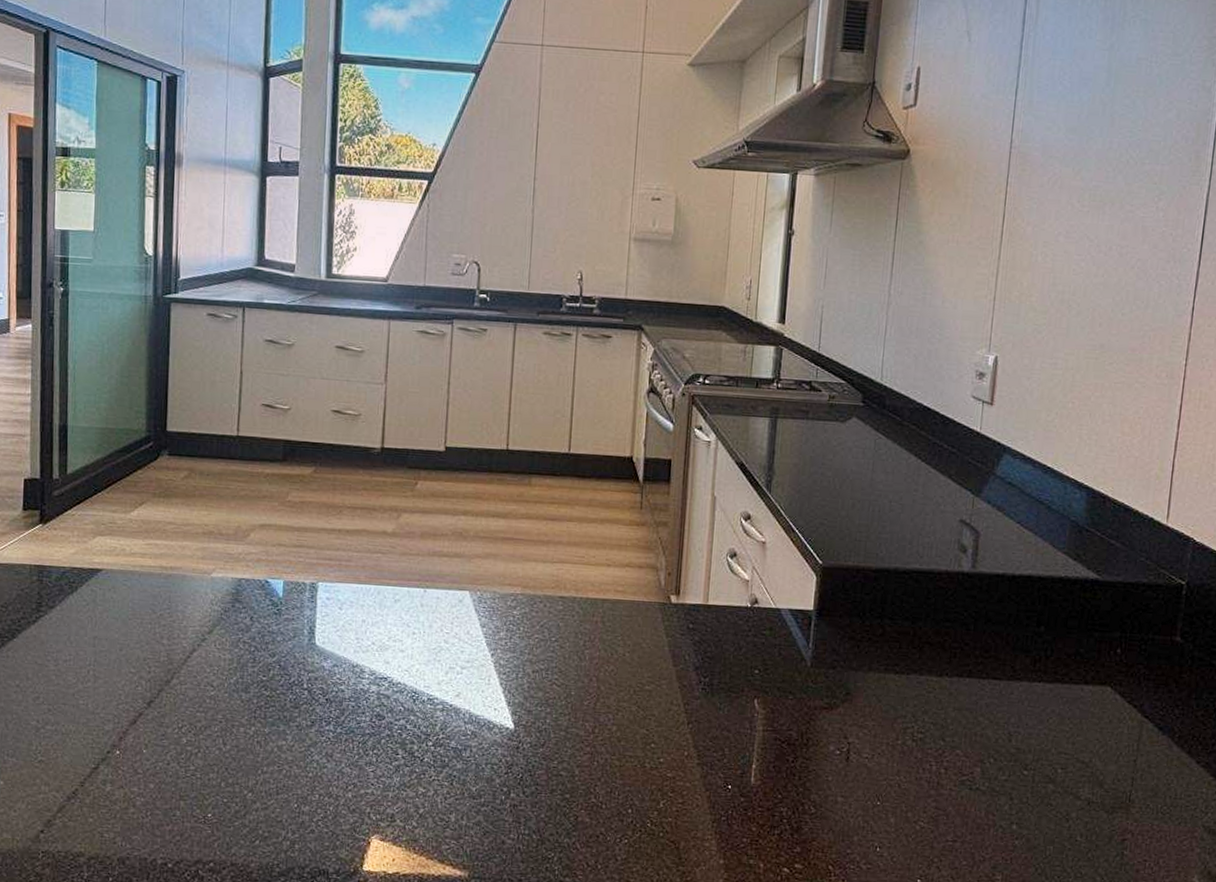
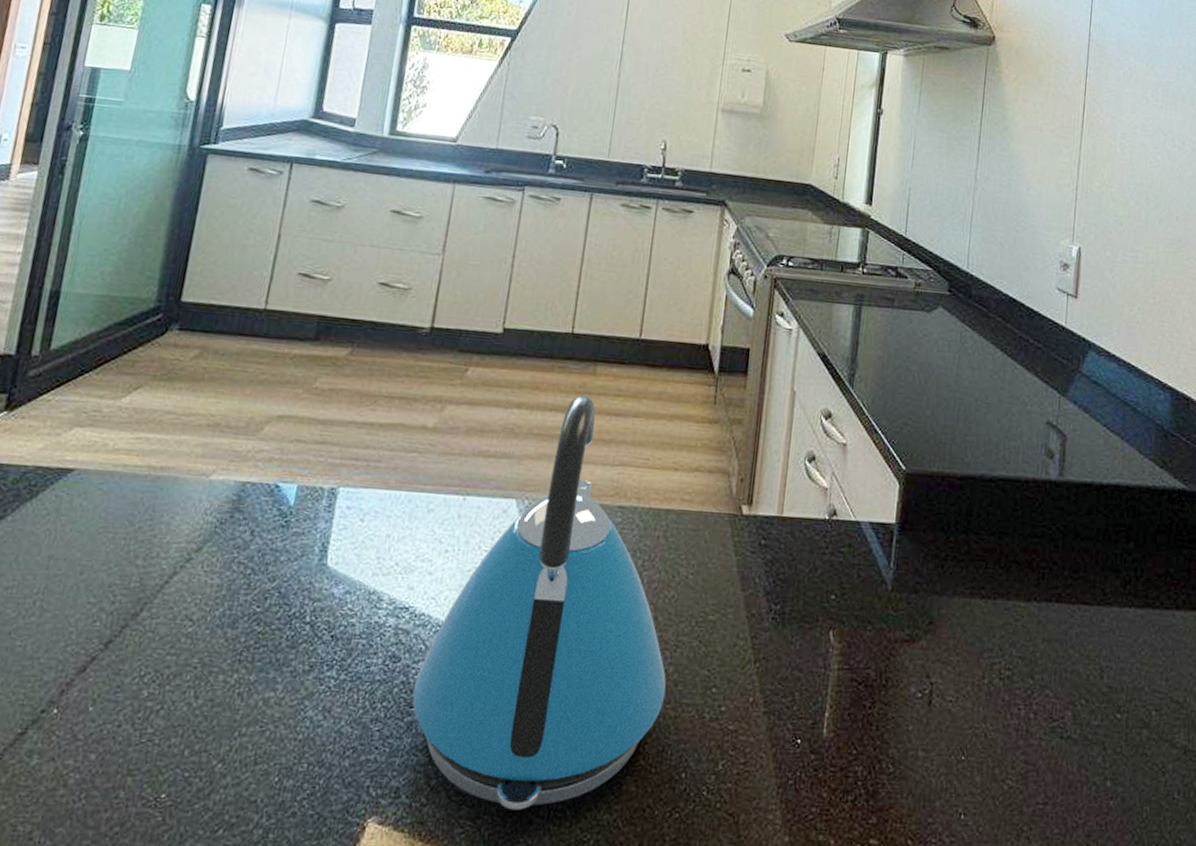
kettle: none [398,503,611,834] -> present [412,395,667,810]

